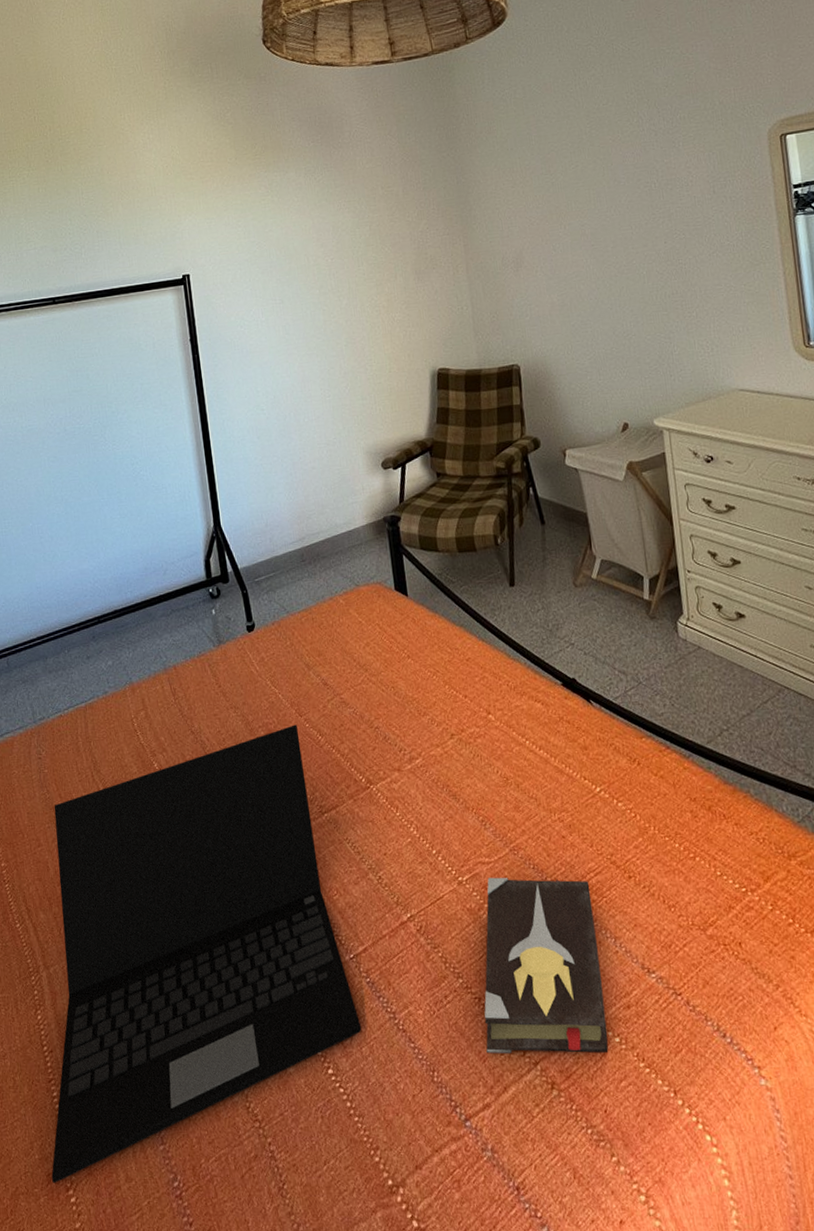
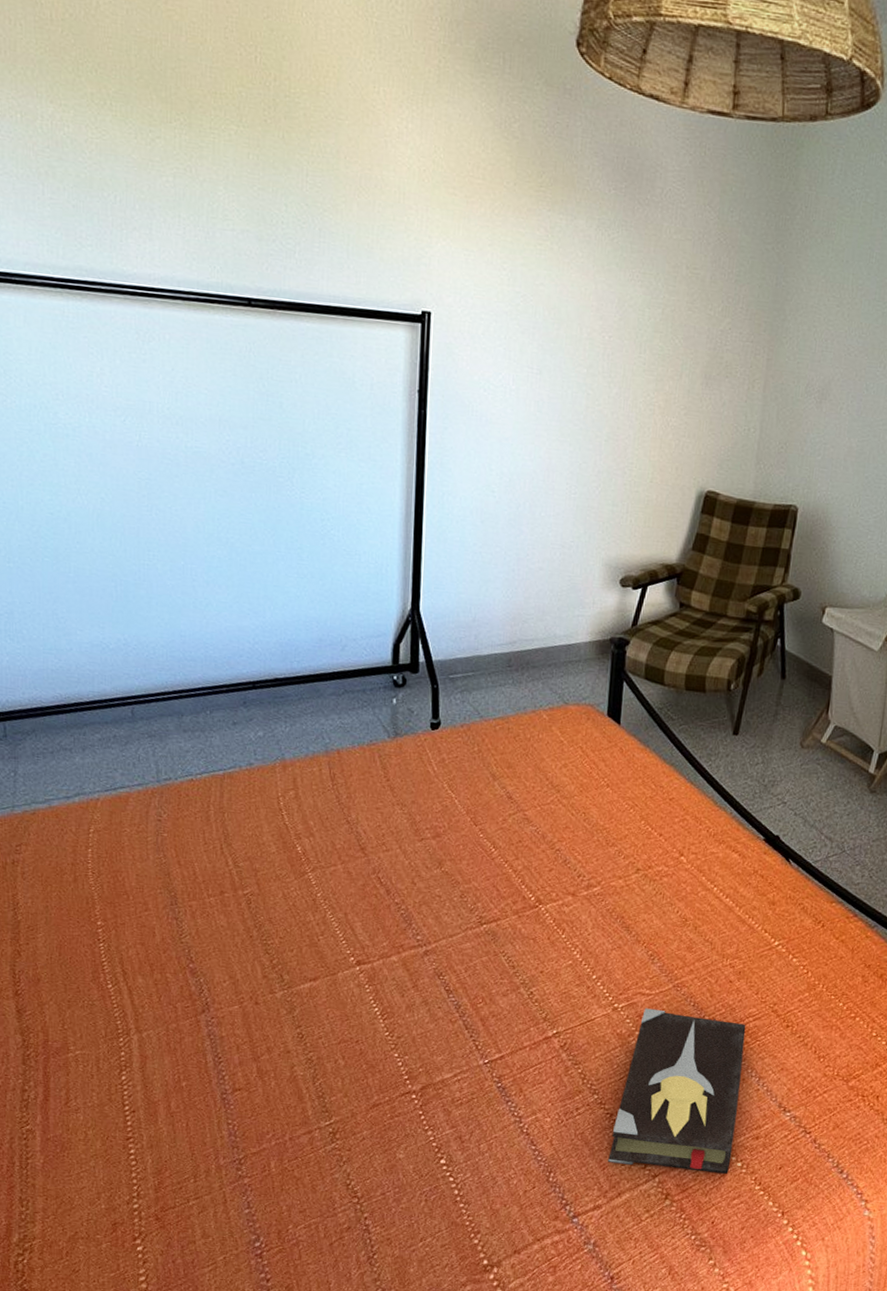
laptop: present [51,724,362,1183] -> none [118,832,484,1232]

